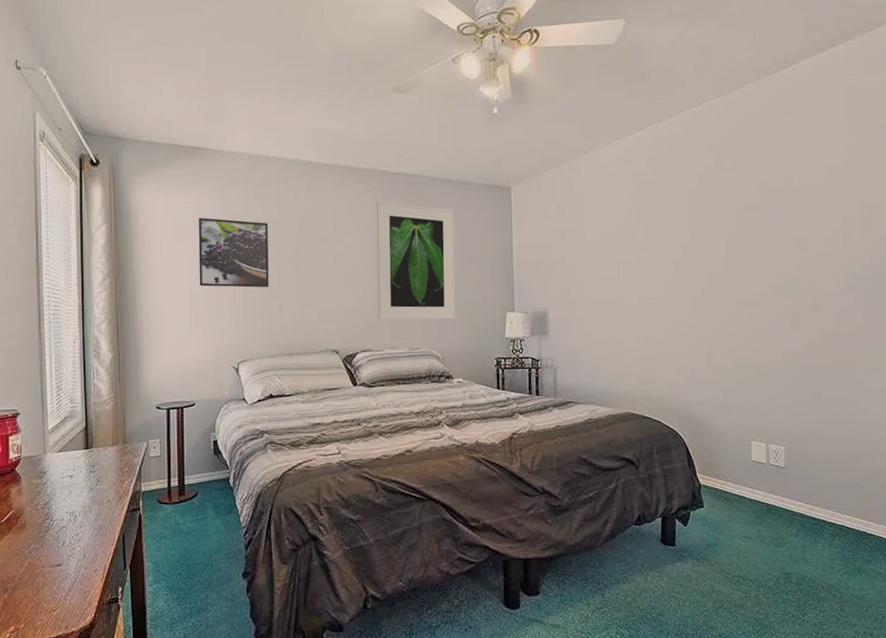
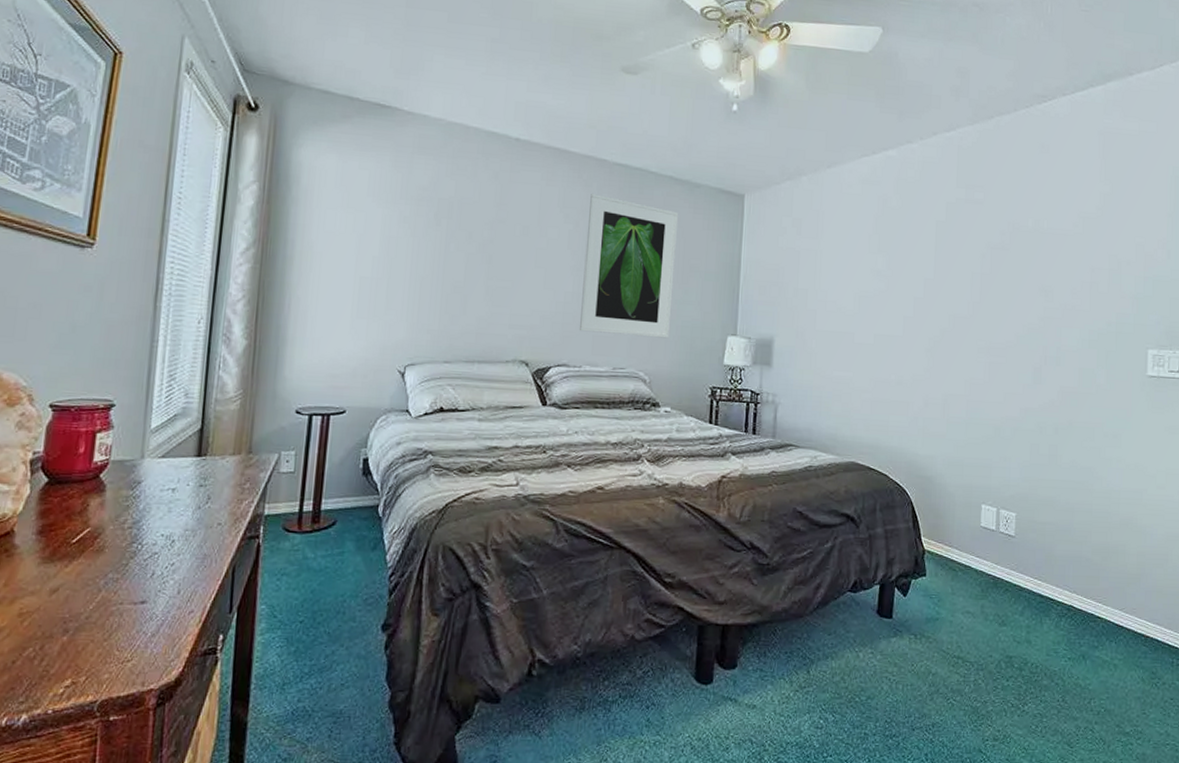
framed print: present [198,218,269,288] -> none [367,188,460,280]

